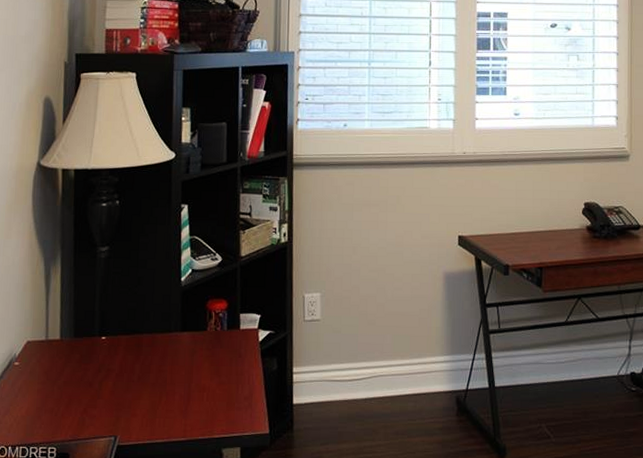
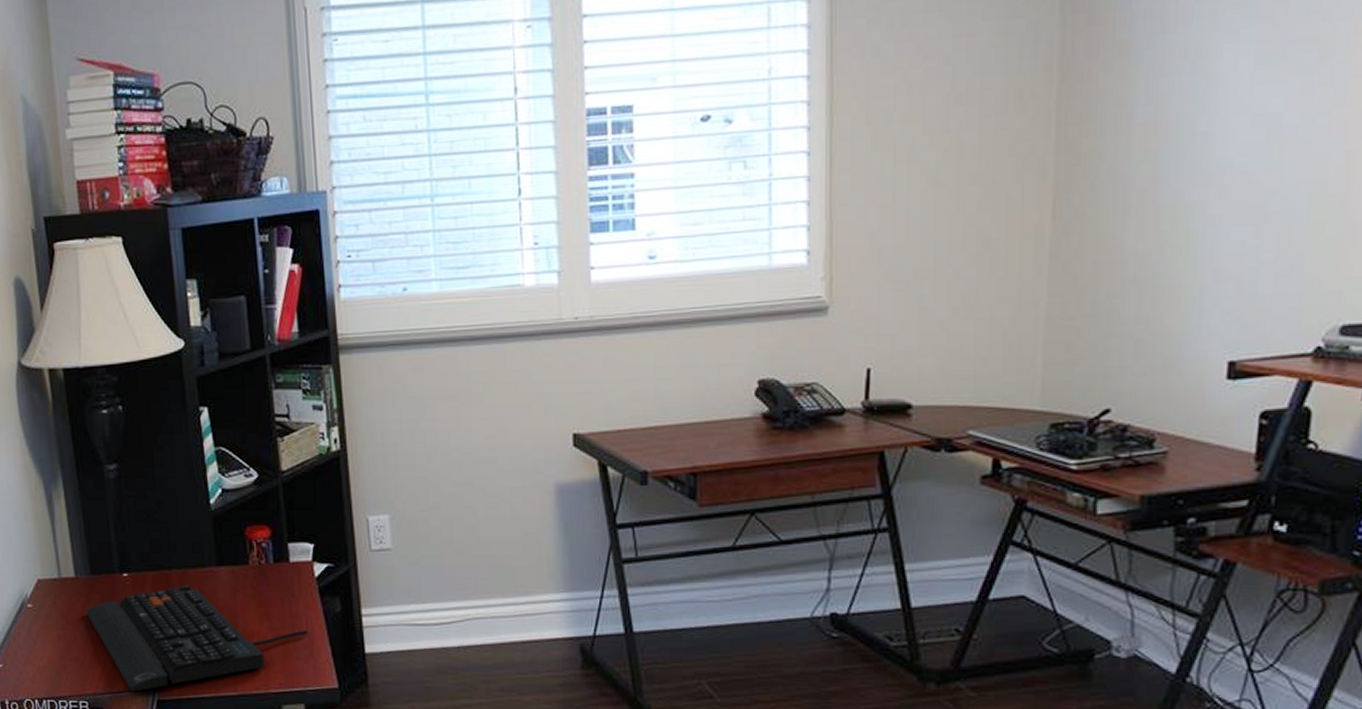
keyboard: none [65,346,249,439] -> present [86,584,308,692]

